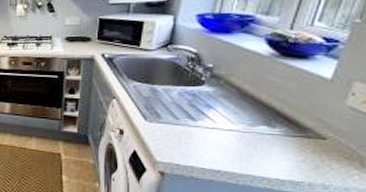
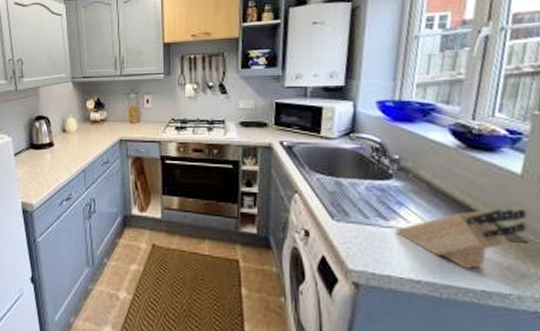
knife block: none [202,109,331,161] -> present [396,208,528,269]

